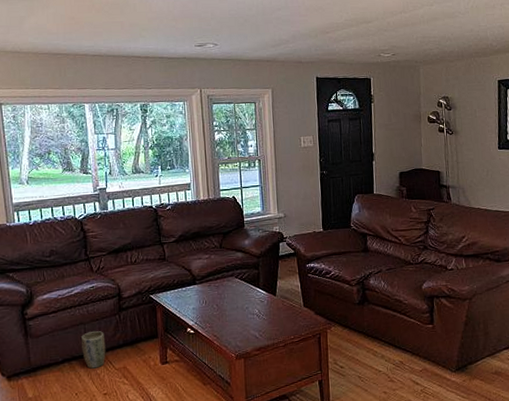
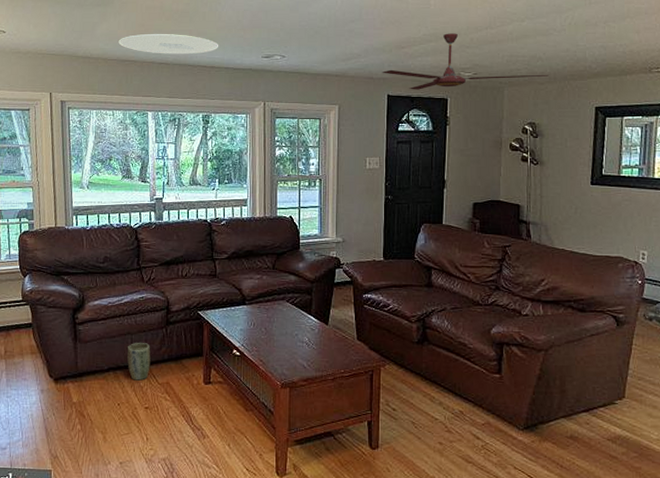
ceiling light: none [48,26,152,46] -> present [118,34,219,54]
ceiling fan: none [309,18,457,72] -> present [382,33,549,90]

